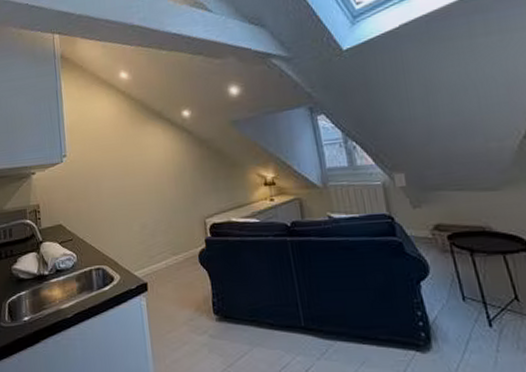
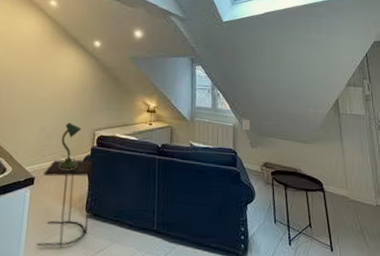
side table: none [156,253,221,358] -> present [36,157,92,248]
table lamp: none [167,214,194,270] -> present [58,122,81,170]

